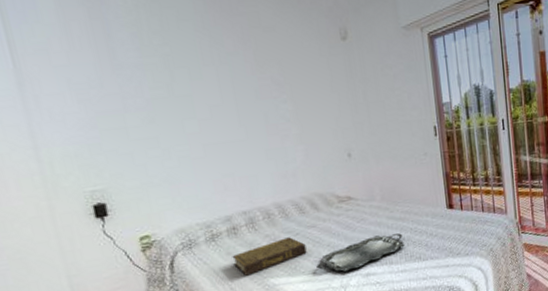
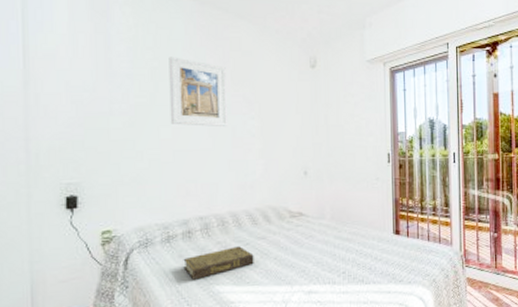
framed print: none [180,40,258,117] -> present [168,57,227,126]
serving tray: present [317,233,405,272] -> none [262,253,349,286]

